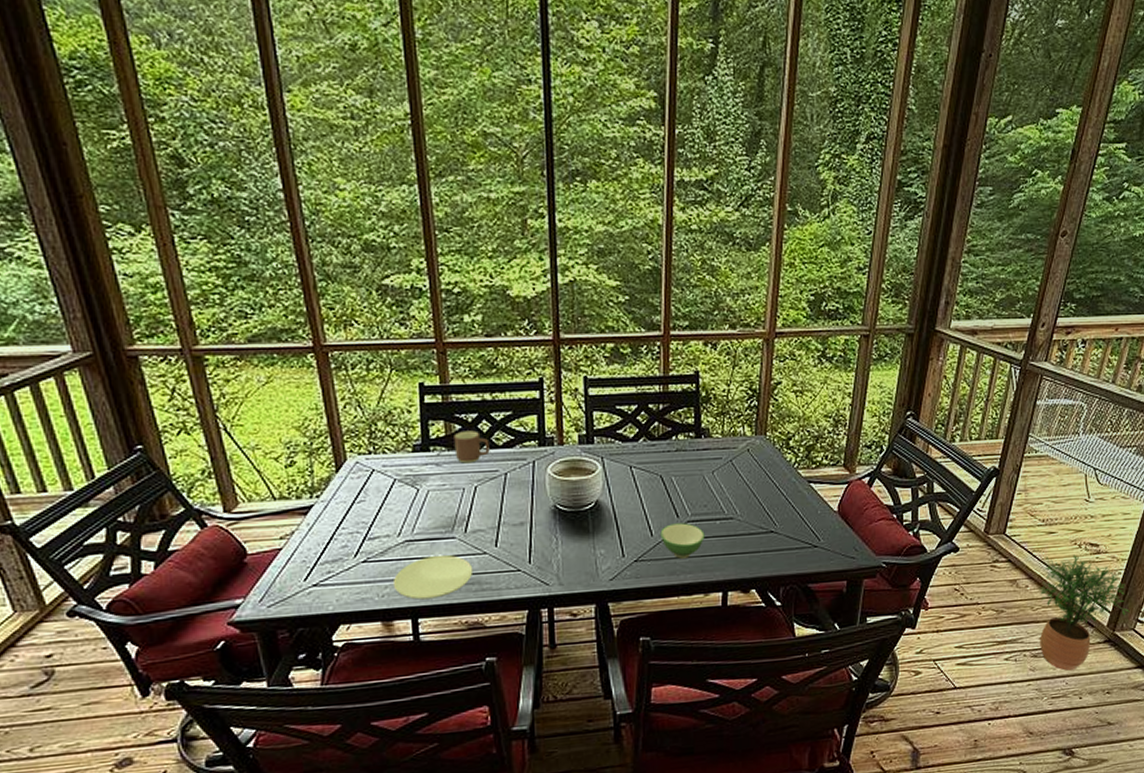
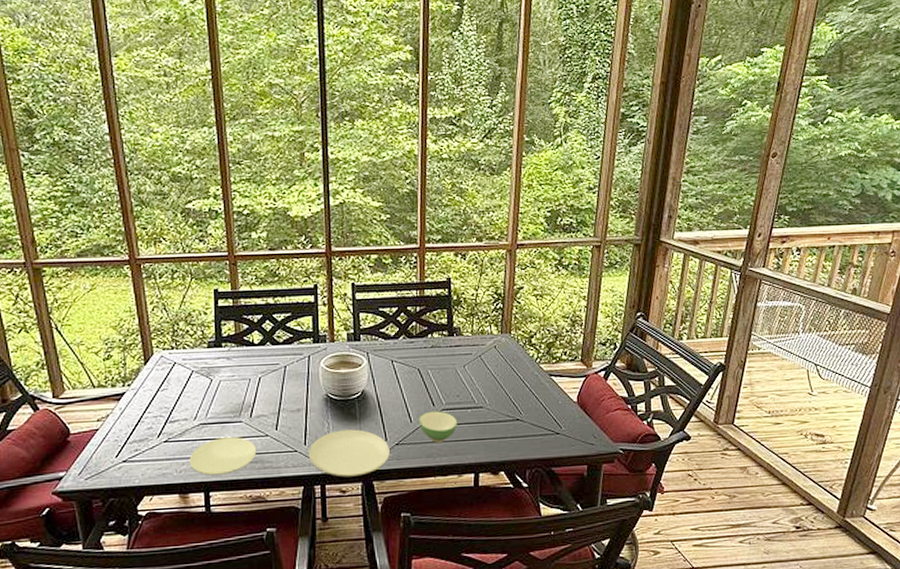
mug: present [454,430,490,464] -> none [242,329,272,358]
plate: none [533,544,627,599] -> present [308,429,390,477]
potted plant: present [1039,555,1130,671] -> none [769,444,859,554]

